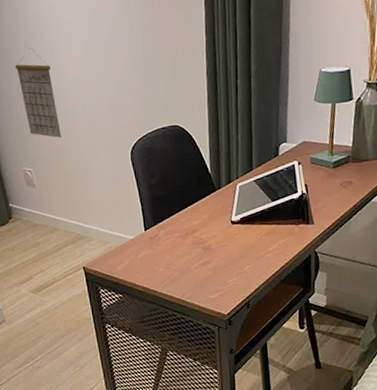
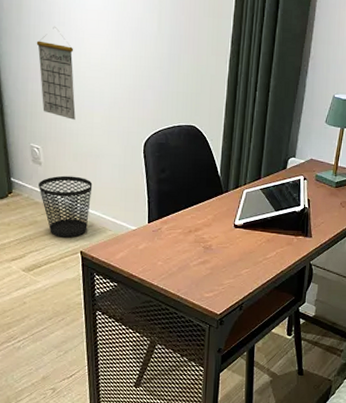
wastebasket: none [35,193,87,256] -> present [39,175,93,238]

